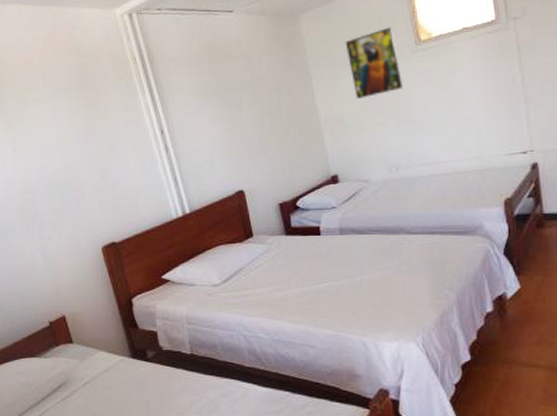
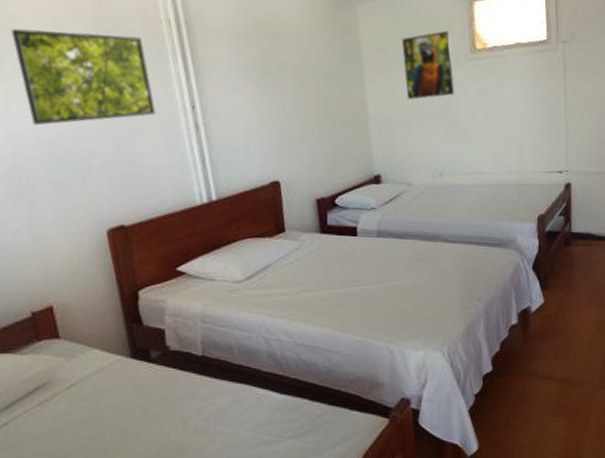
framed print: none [12,76,132,163] -> present [11,28,157,126]

